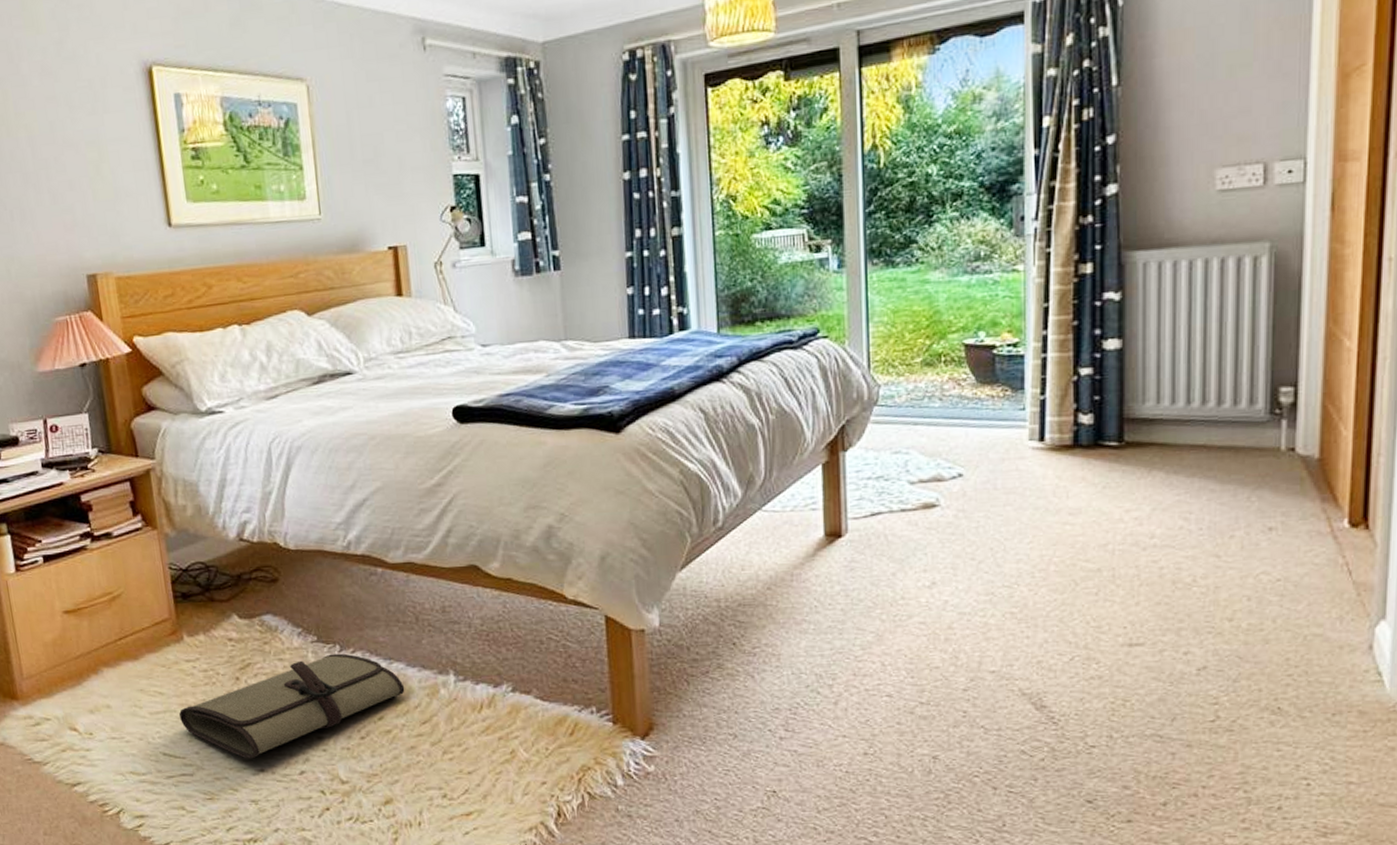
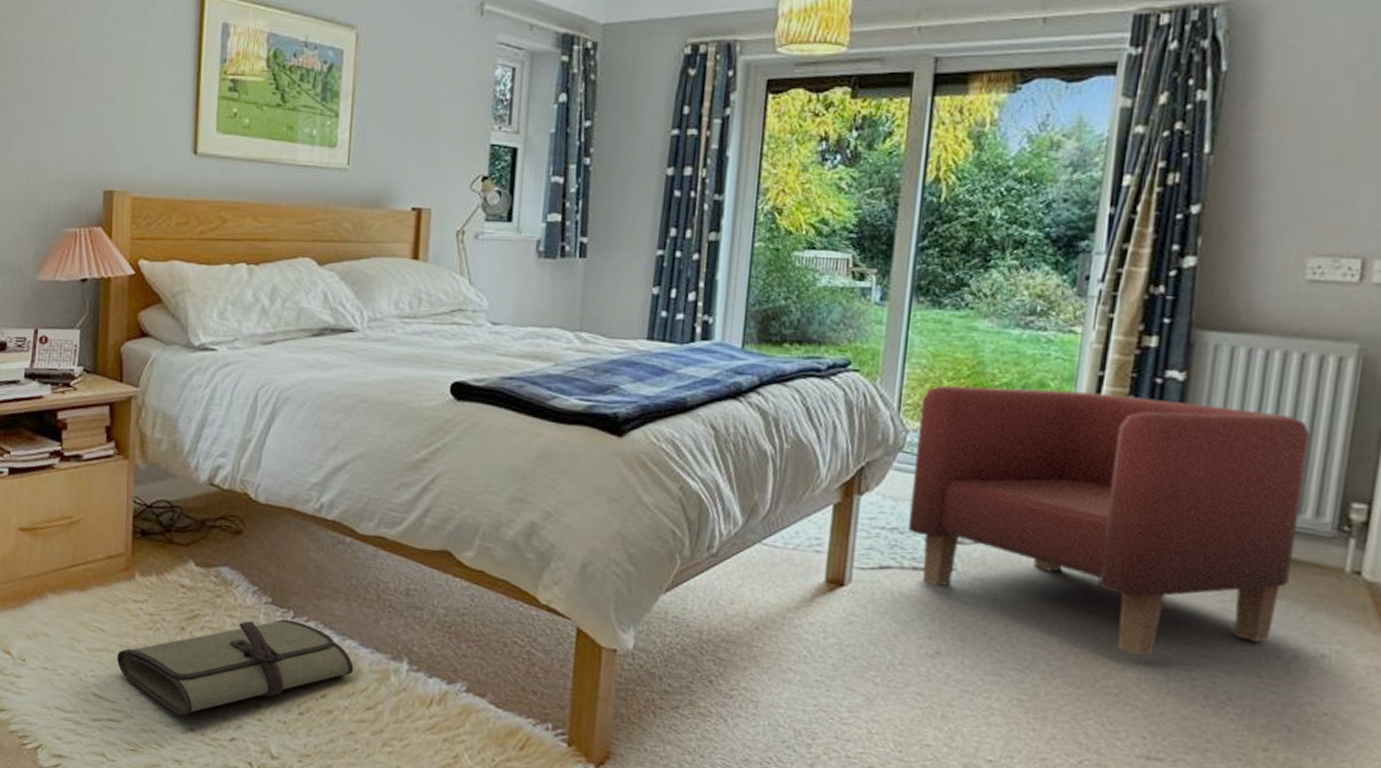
armchair: none [889,317,1237,557] -> present [907,385,1311,657]

